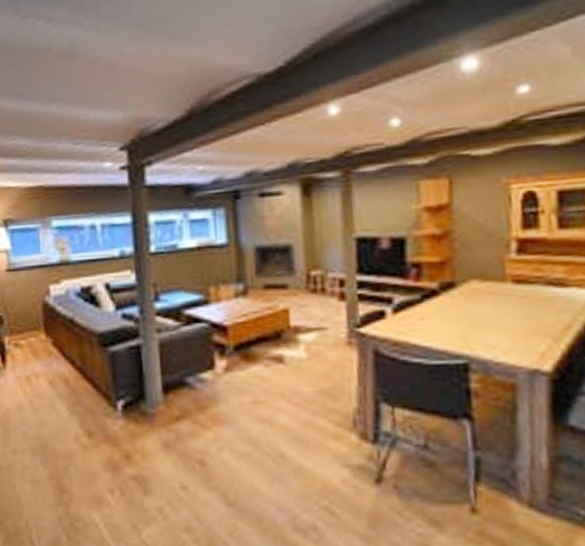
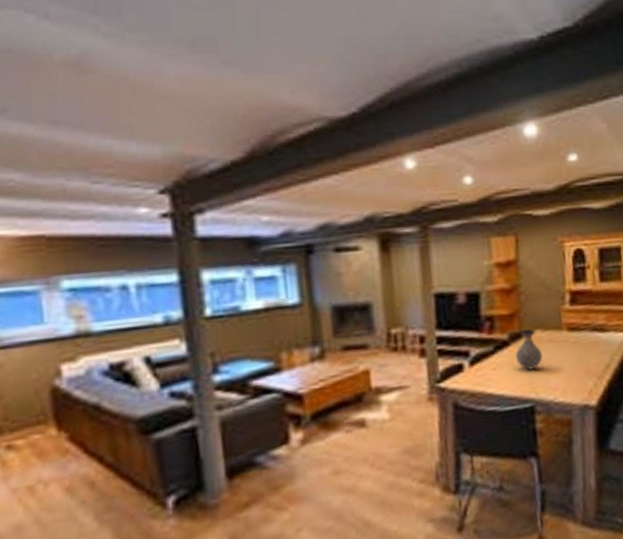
vase: none [446,278,481,325] -> present [516,328,543,371]

